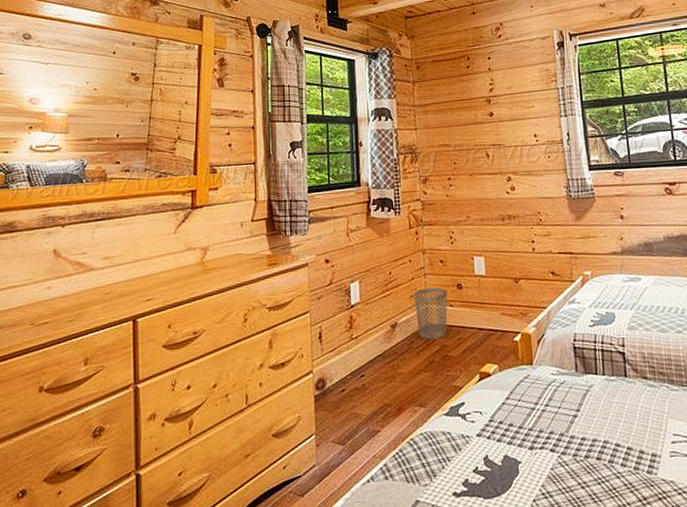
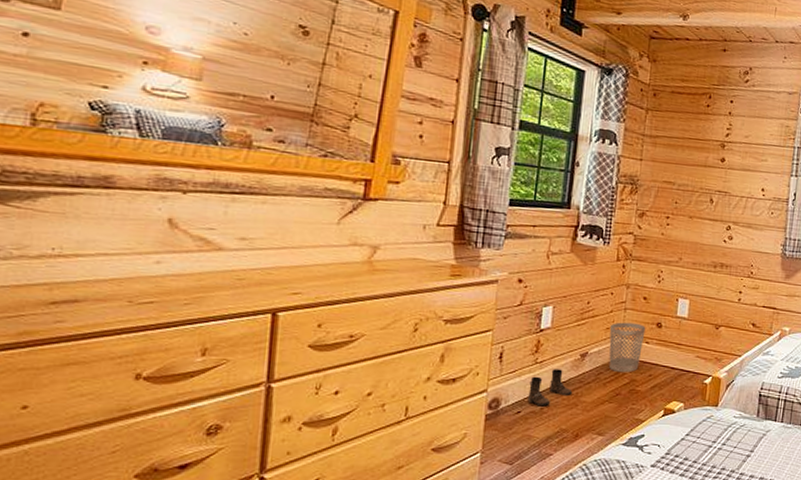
boots: none [349,342,389,383] -> present [528,369,573,407]

